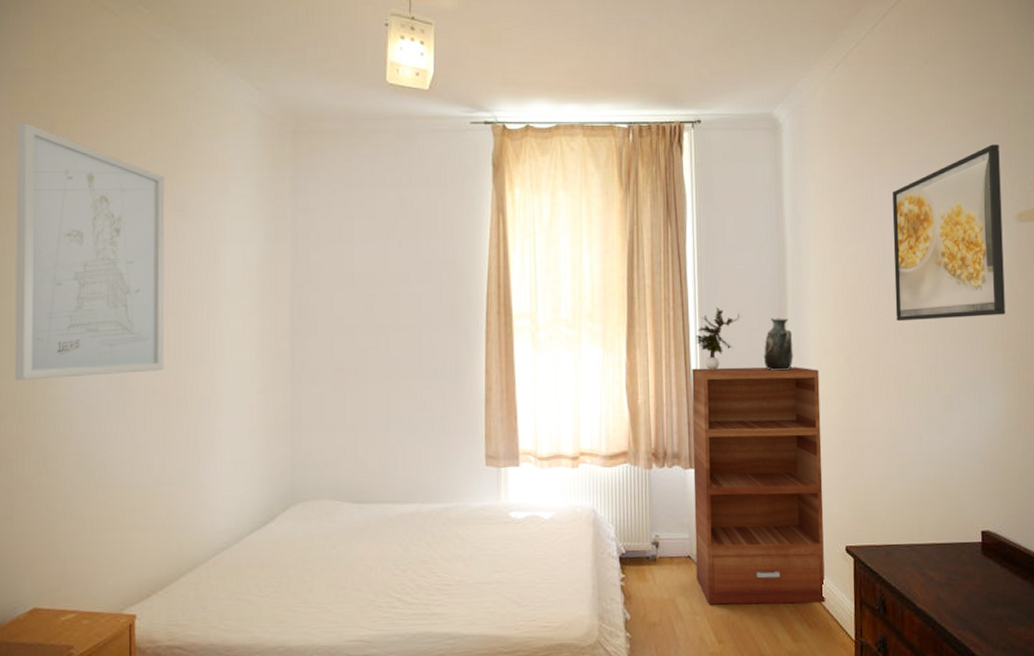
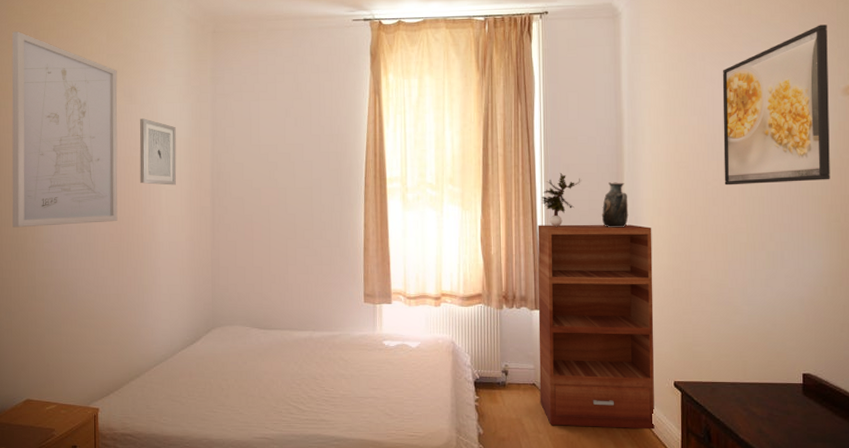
wall art: none [194,238,245,324] -> present [139,118,177,185]

